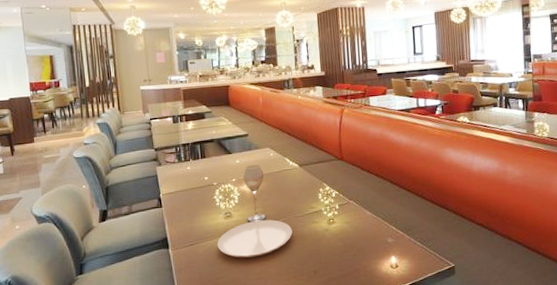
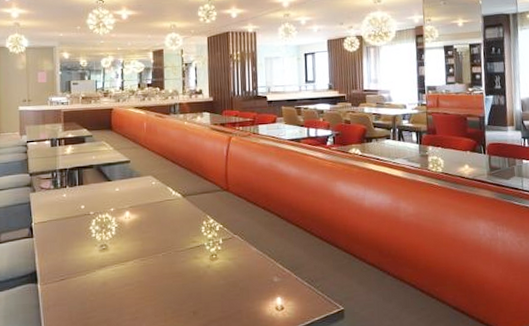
plate: present [217,219,293,259] -> none [90,254,172,296]
wineglass: present [243,164,266,223] -> none [122,193,145,257]

